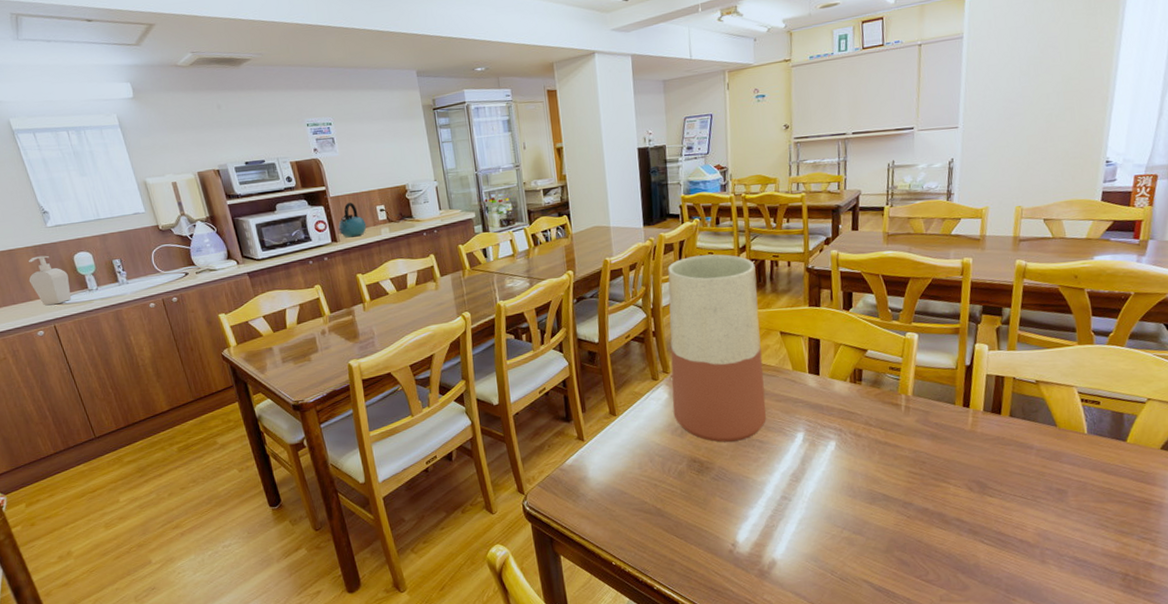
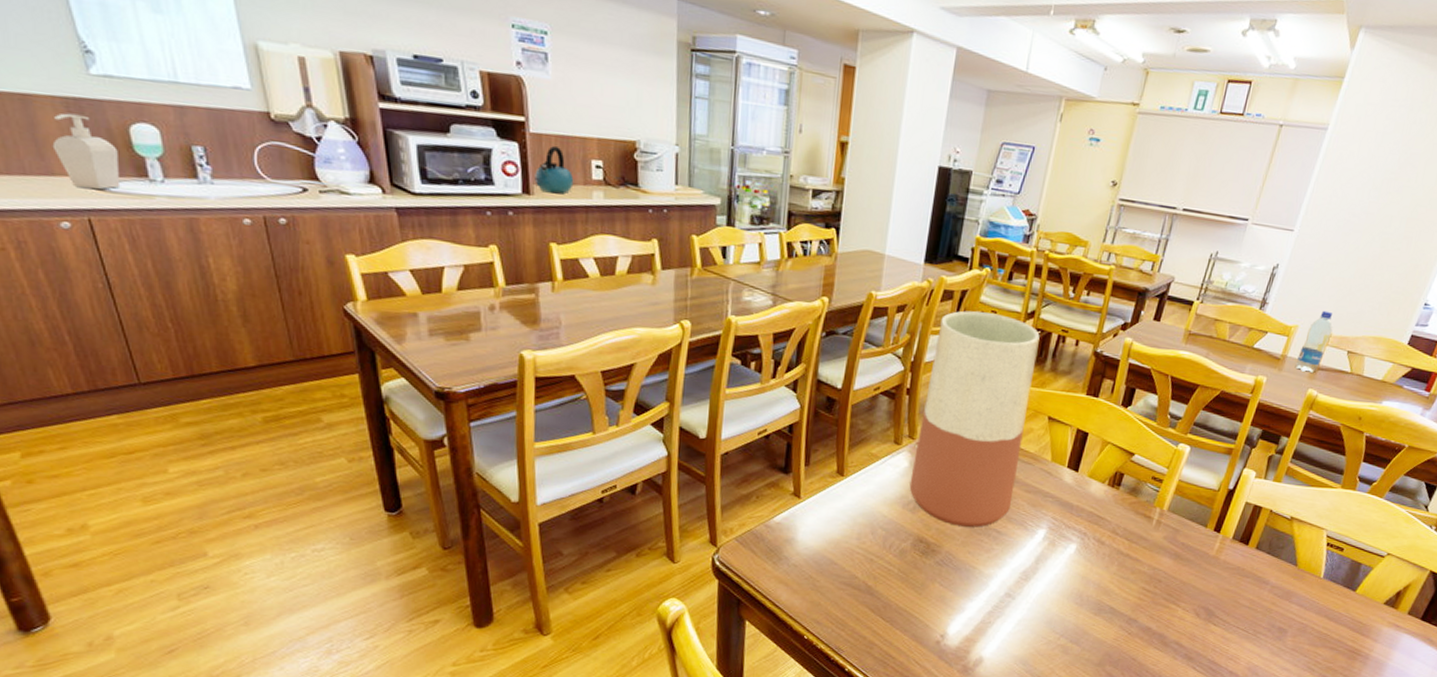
bottle: none [996,188,1023,246] -> present [1295,310,1333,374]

